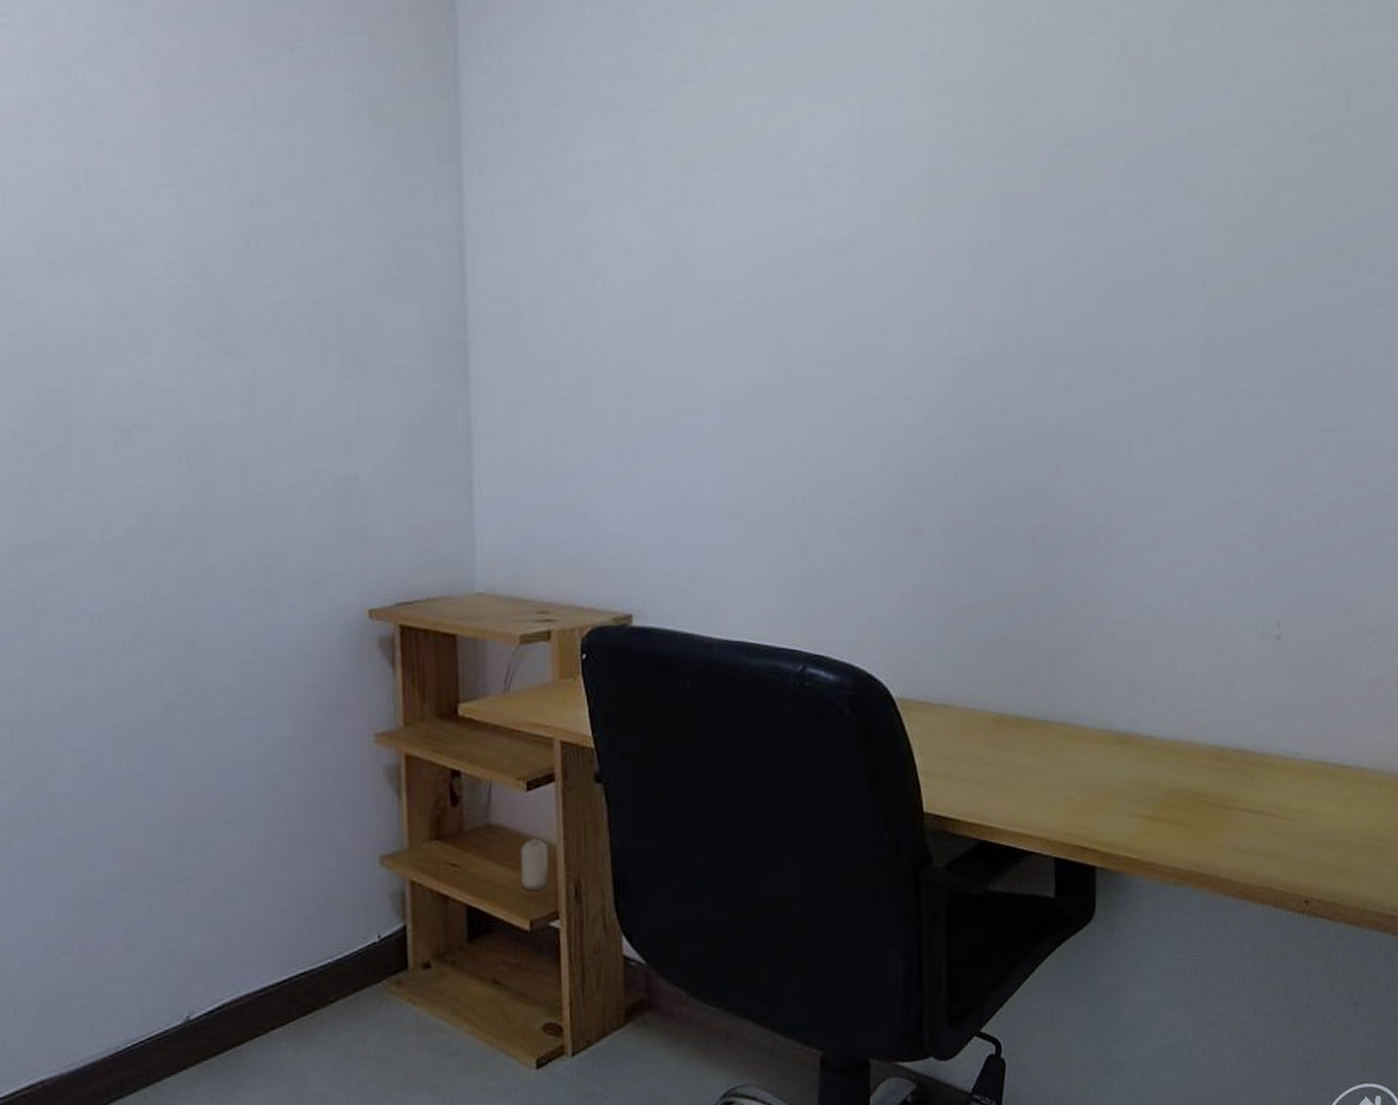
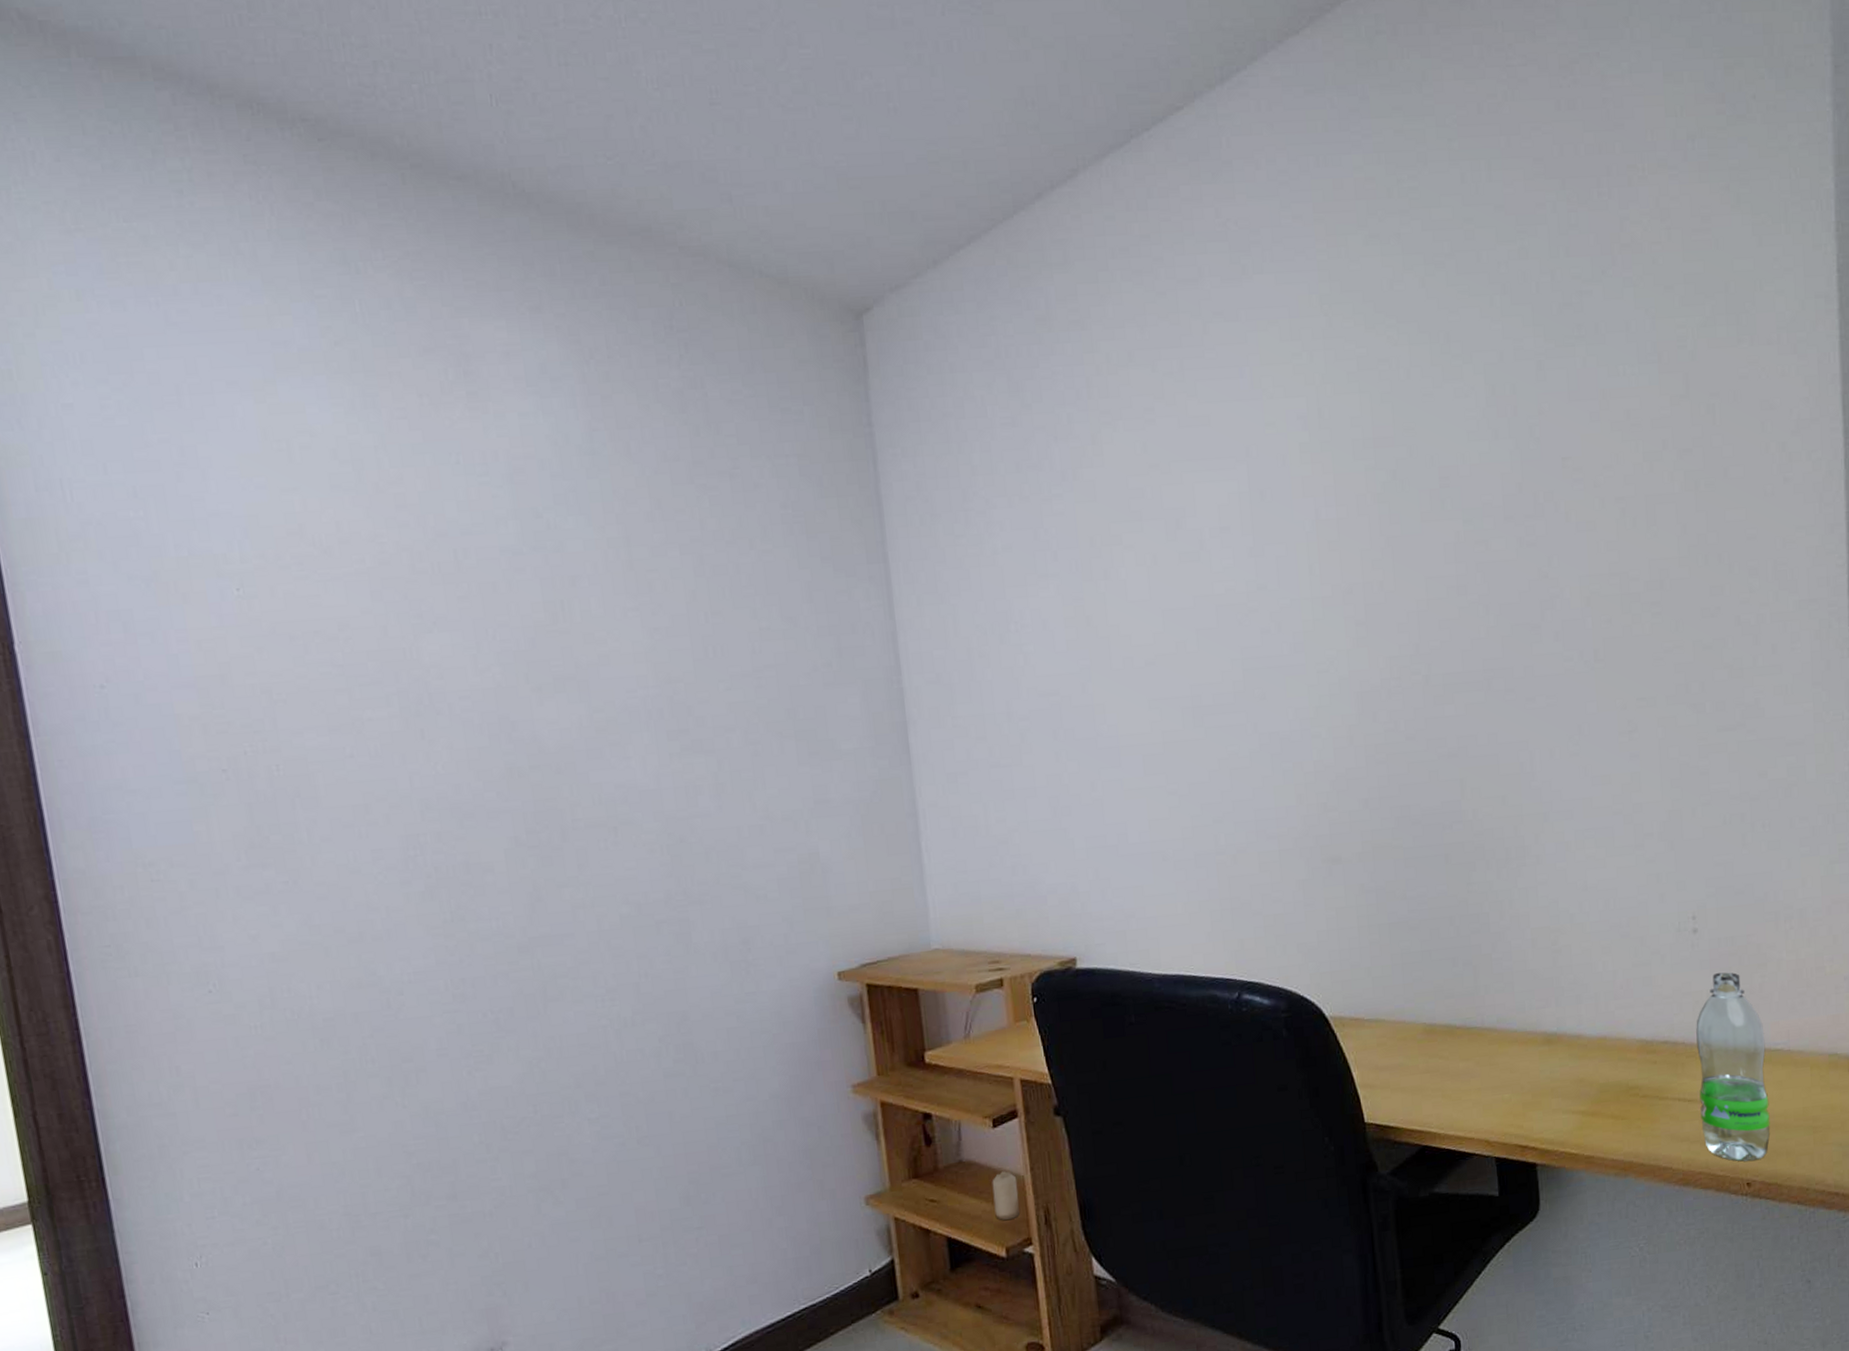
bottle: none [1265,683,1337,879] -> present [1696,972,1771,1162]

